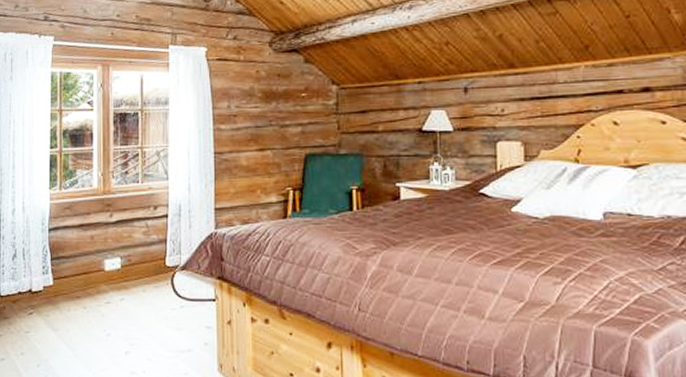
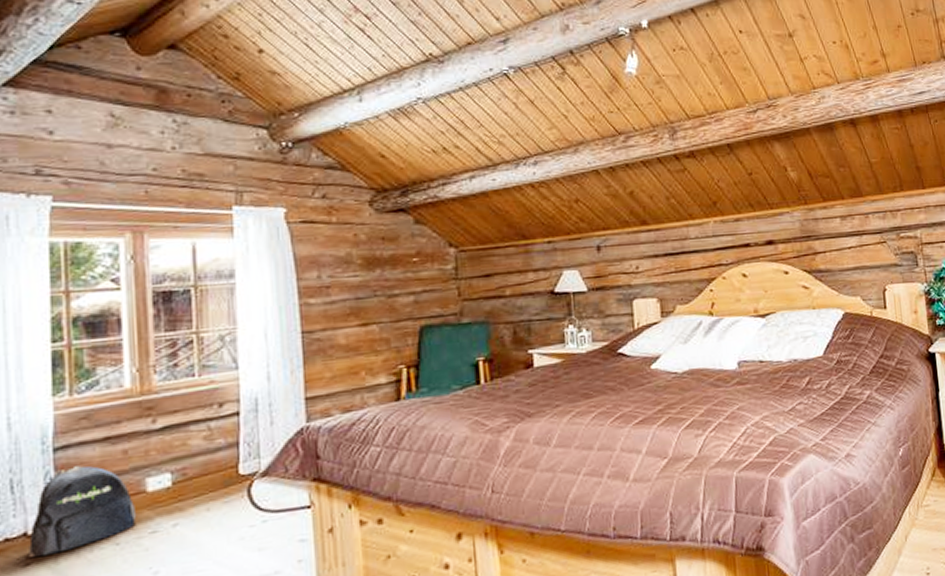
backpack: none [32,243,98,308] -> present [29,464,137,557]

